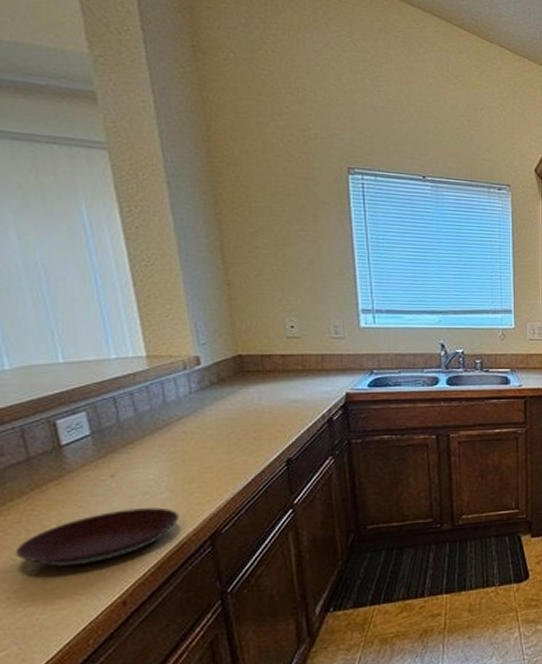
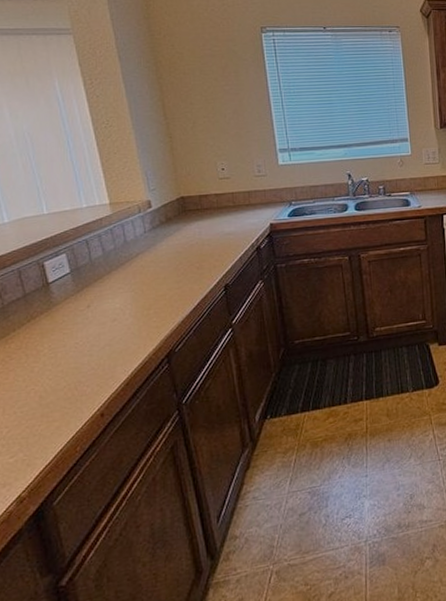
plate: present [15,507,179,567] -> none [18,331,141,385]

